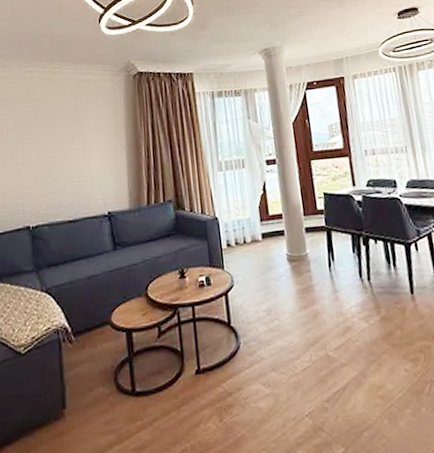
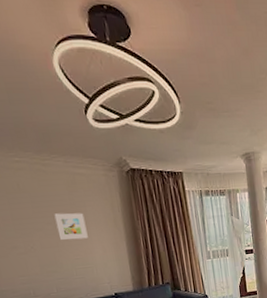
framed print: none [56,120,87,150] -> present [54,213,88,241]

